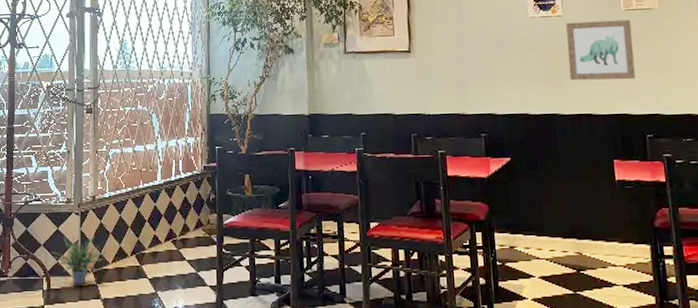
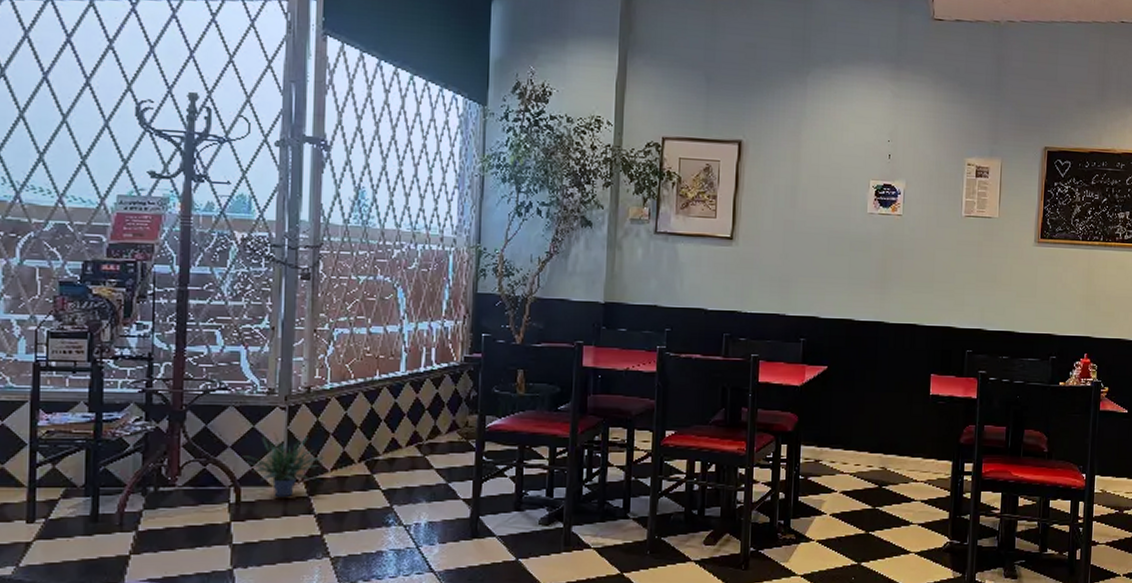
wall art: present [566,19,636,81] -> none [900,223,969,291]

